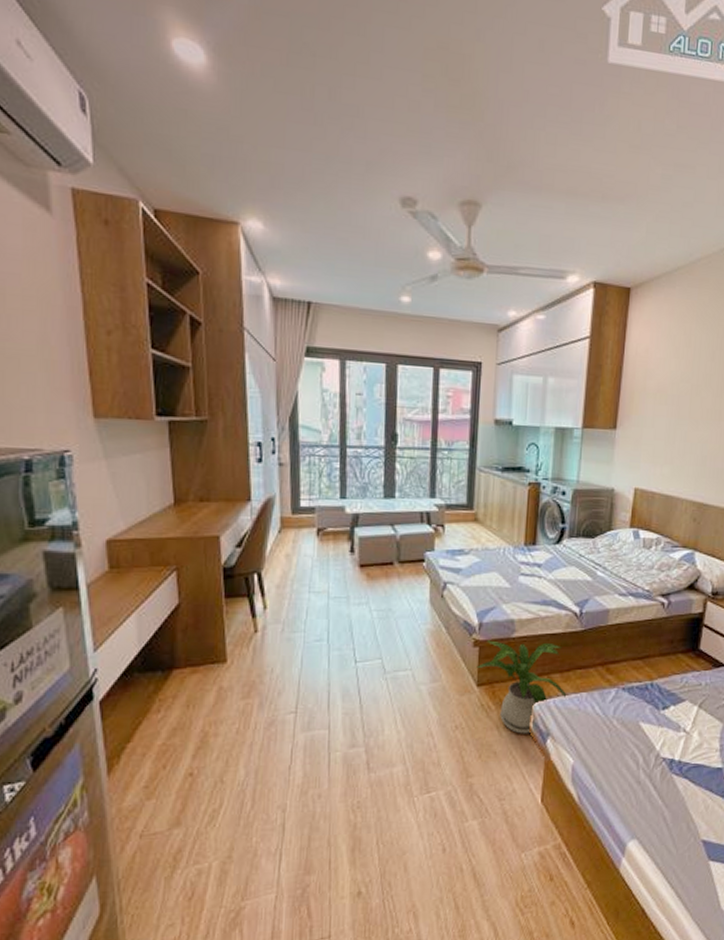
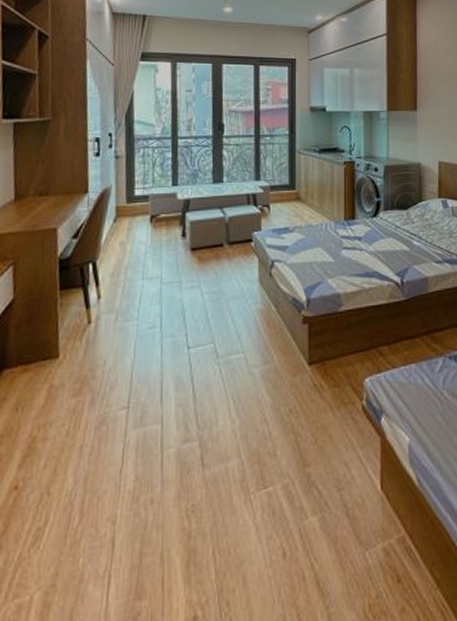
house plant: present [476,640,568,734] -> none [307,314,398,414]

